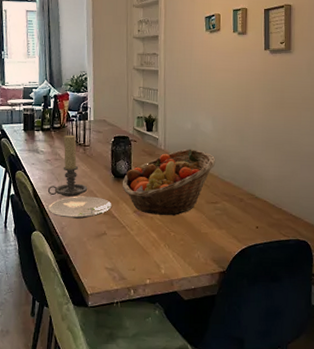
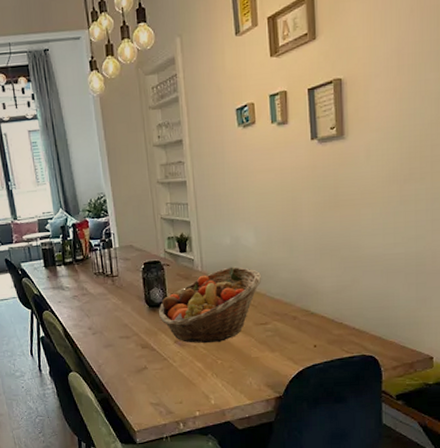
candle holder: present [47,134,88,197] -> none [78,266,122,333]
plate: present [47,196,112,219] -> none [81,330,150,356]

